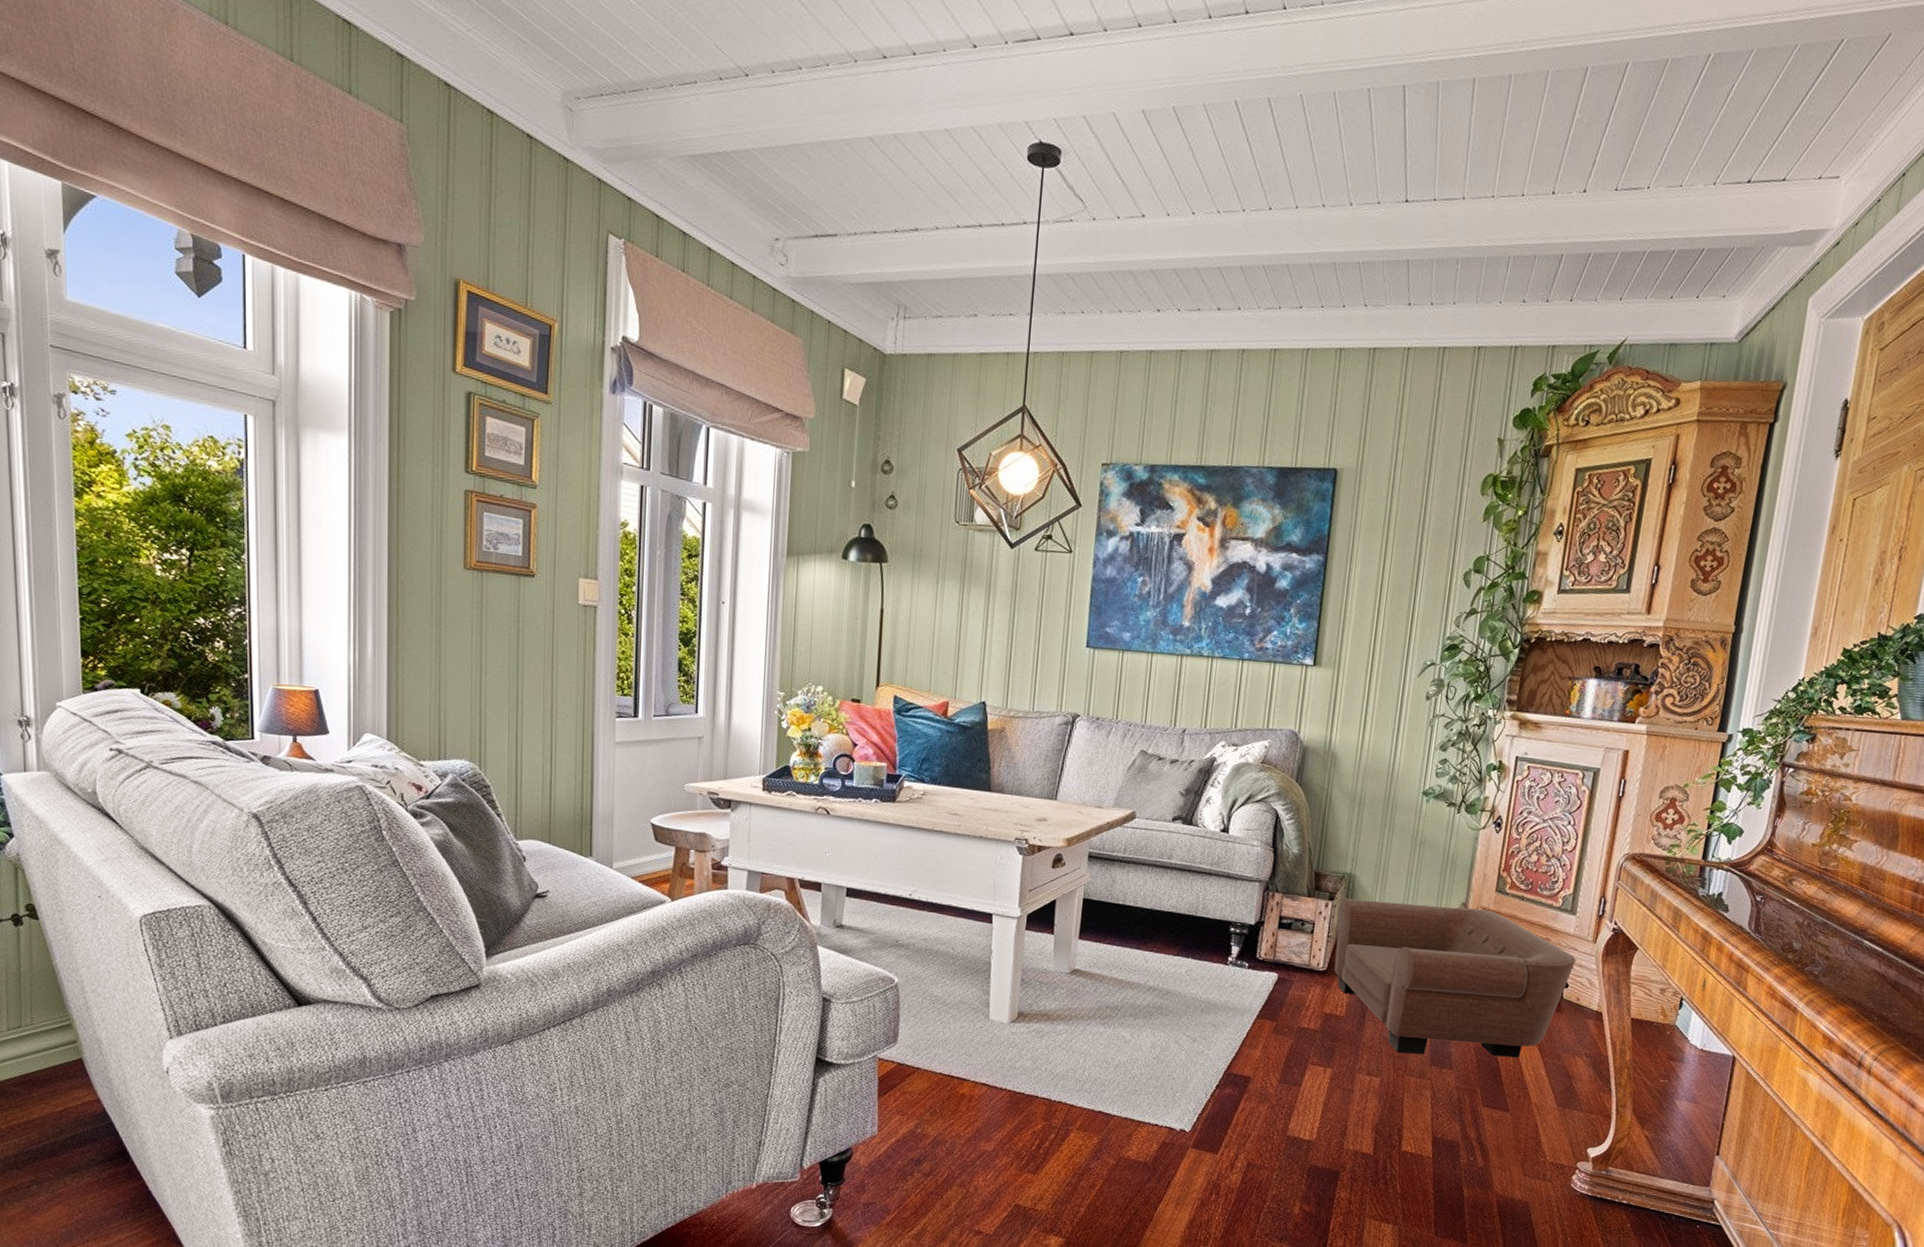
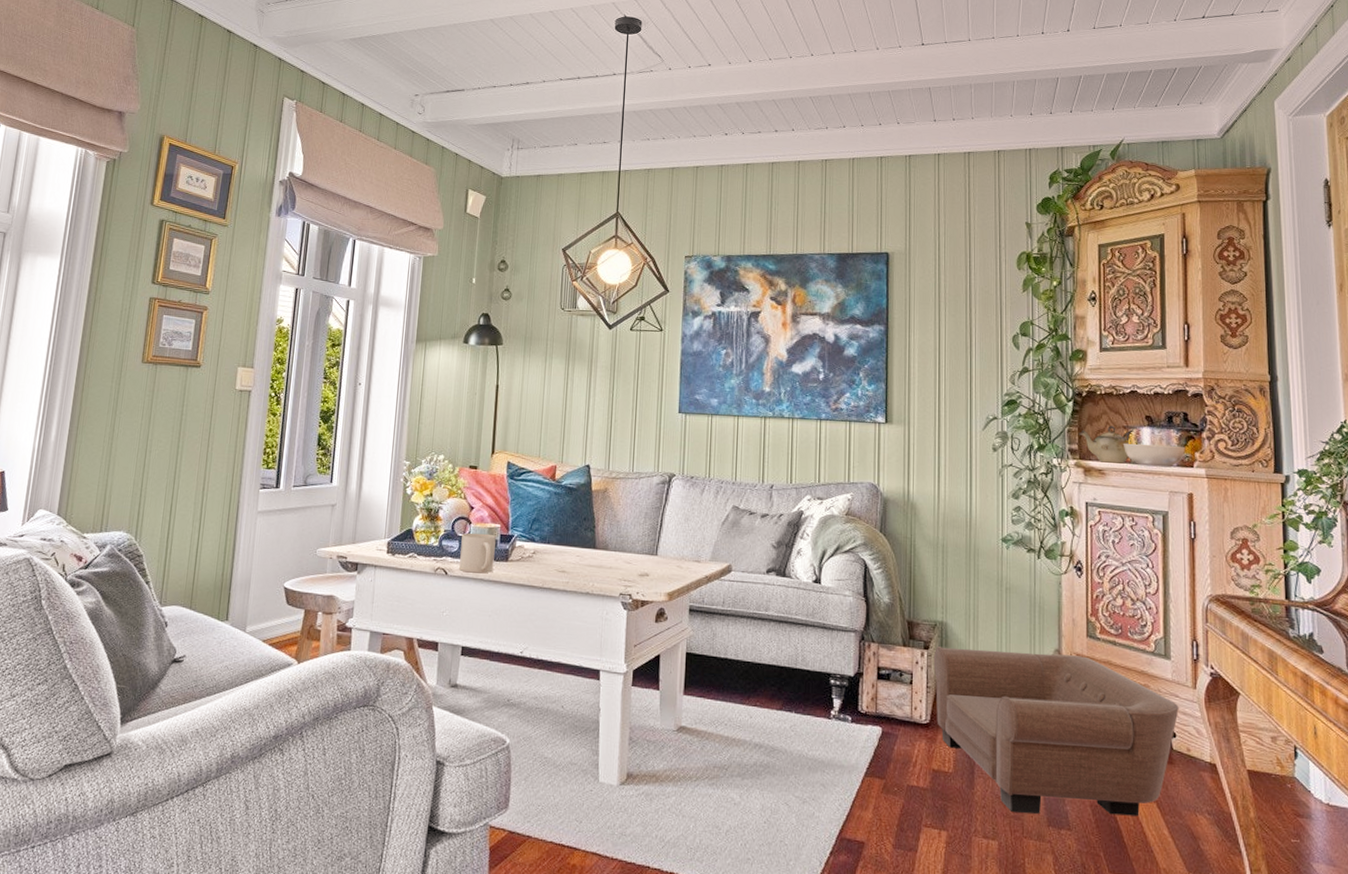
mug: none [842,771,882,814] -> present [459,532,496,574]
teapot: none [1520,676,1583,717] -> present [1079,426,1140,464]
bowl: none [1564,695,1631,723] -> present [1122,443,1186,468]

